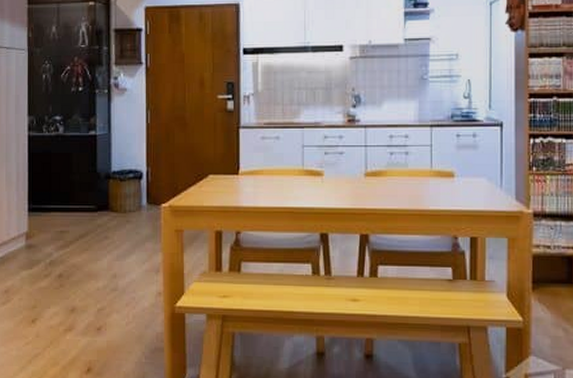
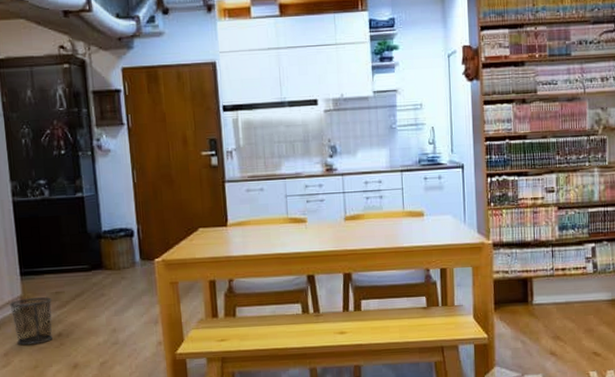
waste bin: none [15,234,57,284] -> present [10,297,54,346]

